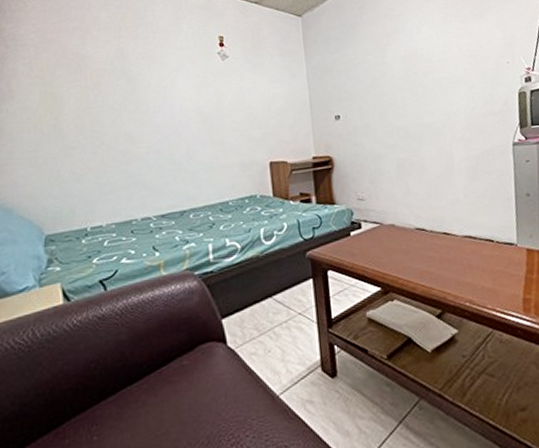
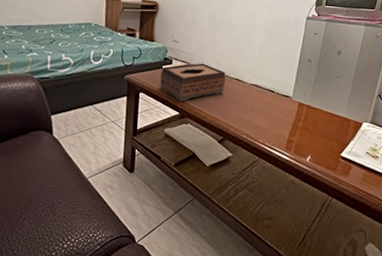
tissue box: none [349,220,432,274] -> present [160,63,226,102]

